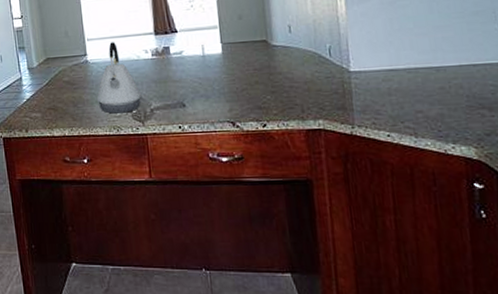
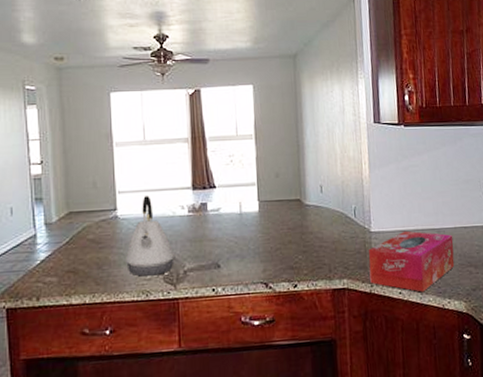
tissue box: none [348,69,461,136] -> present [368,230,455,292]

